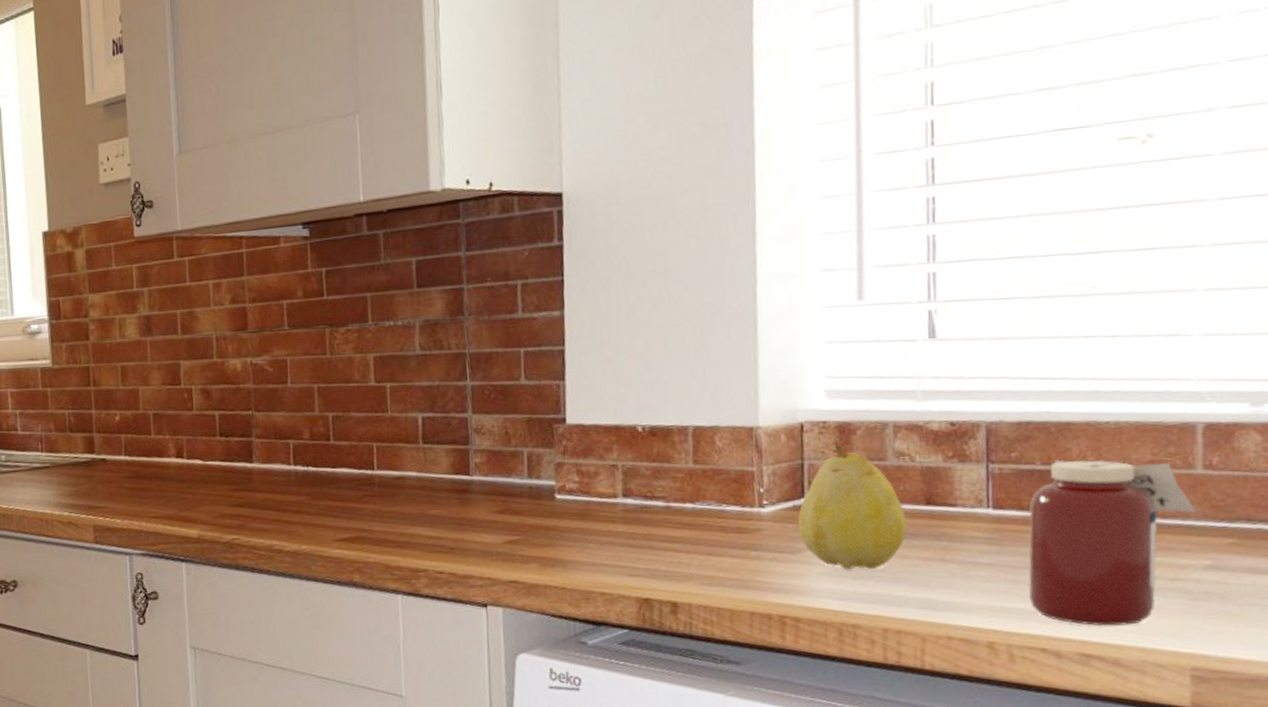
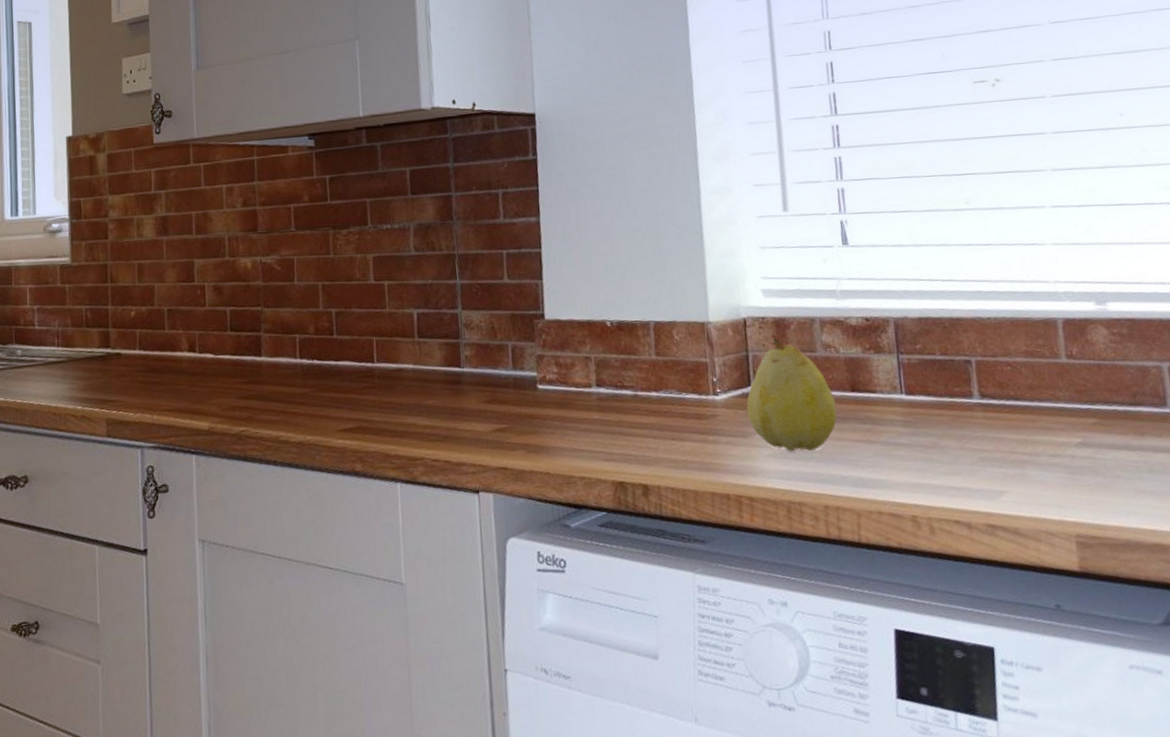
jar: present [1029,460,1197,626] -> none [934,351,1065,499]

